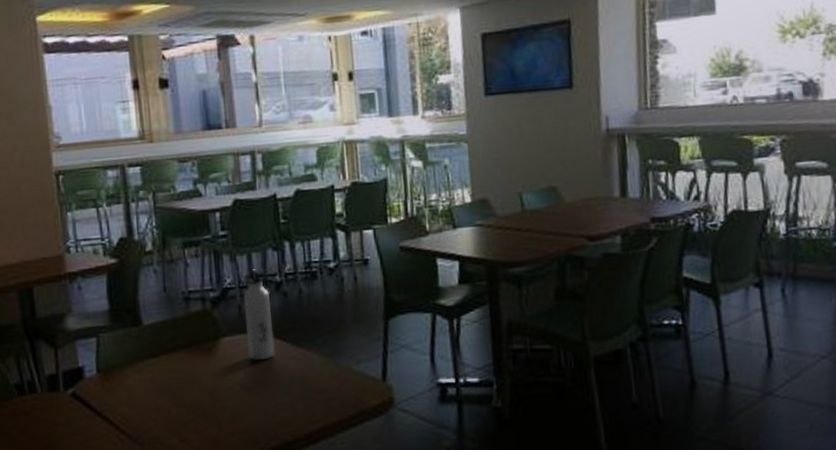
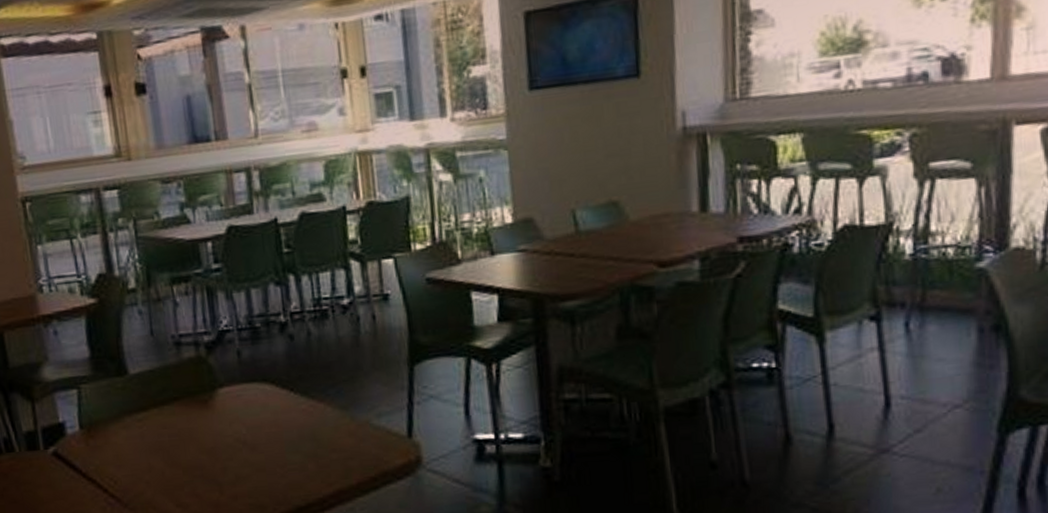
water bottle: present [243,269,275,361] -> none [242,308,282,415]

